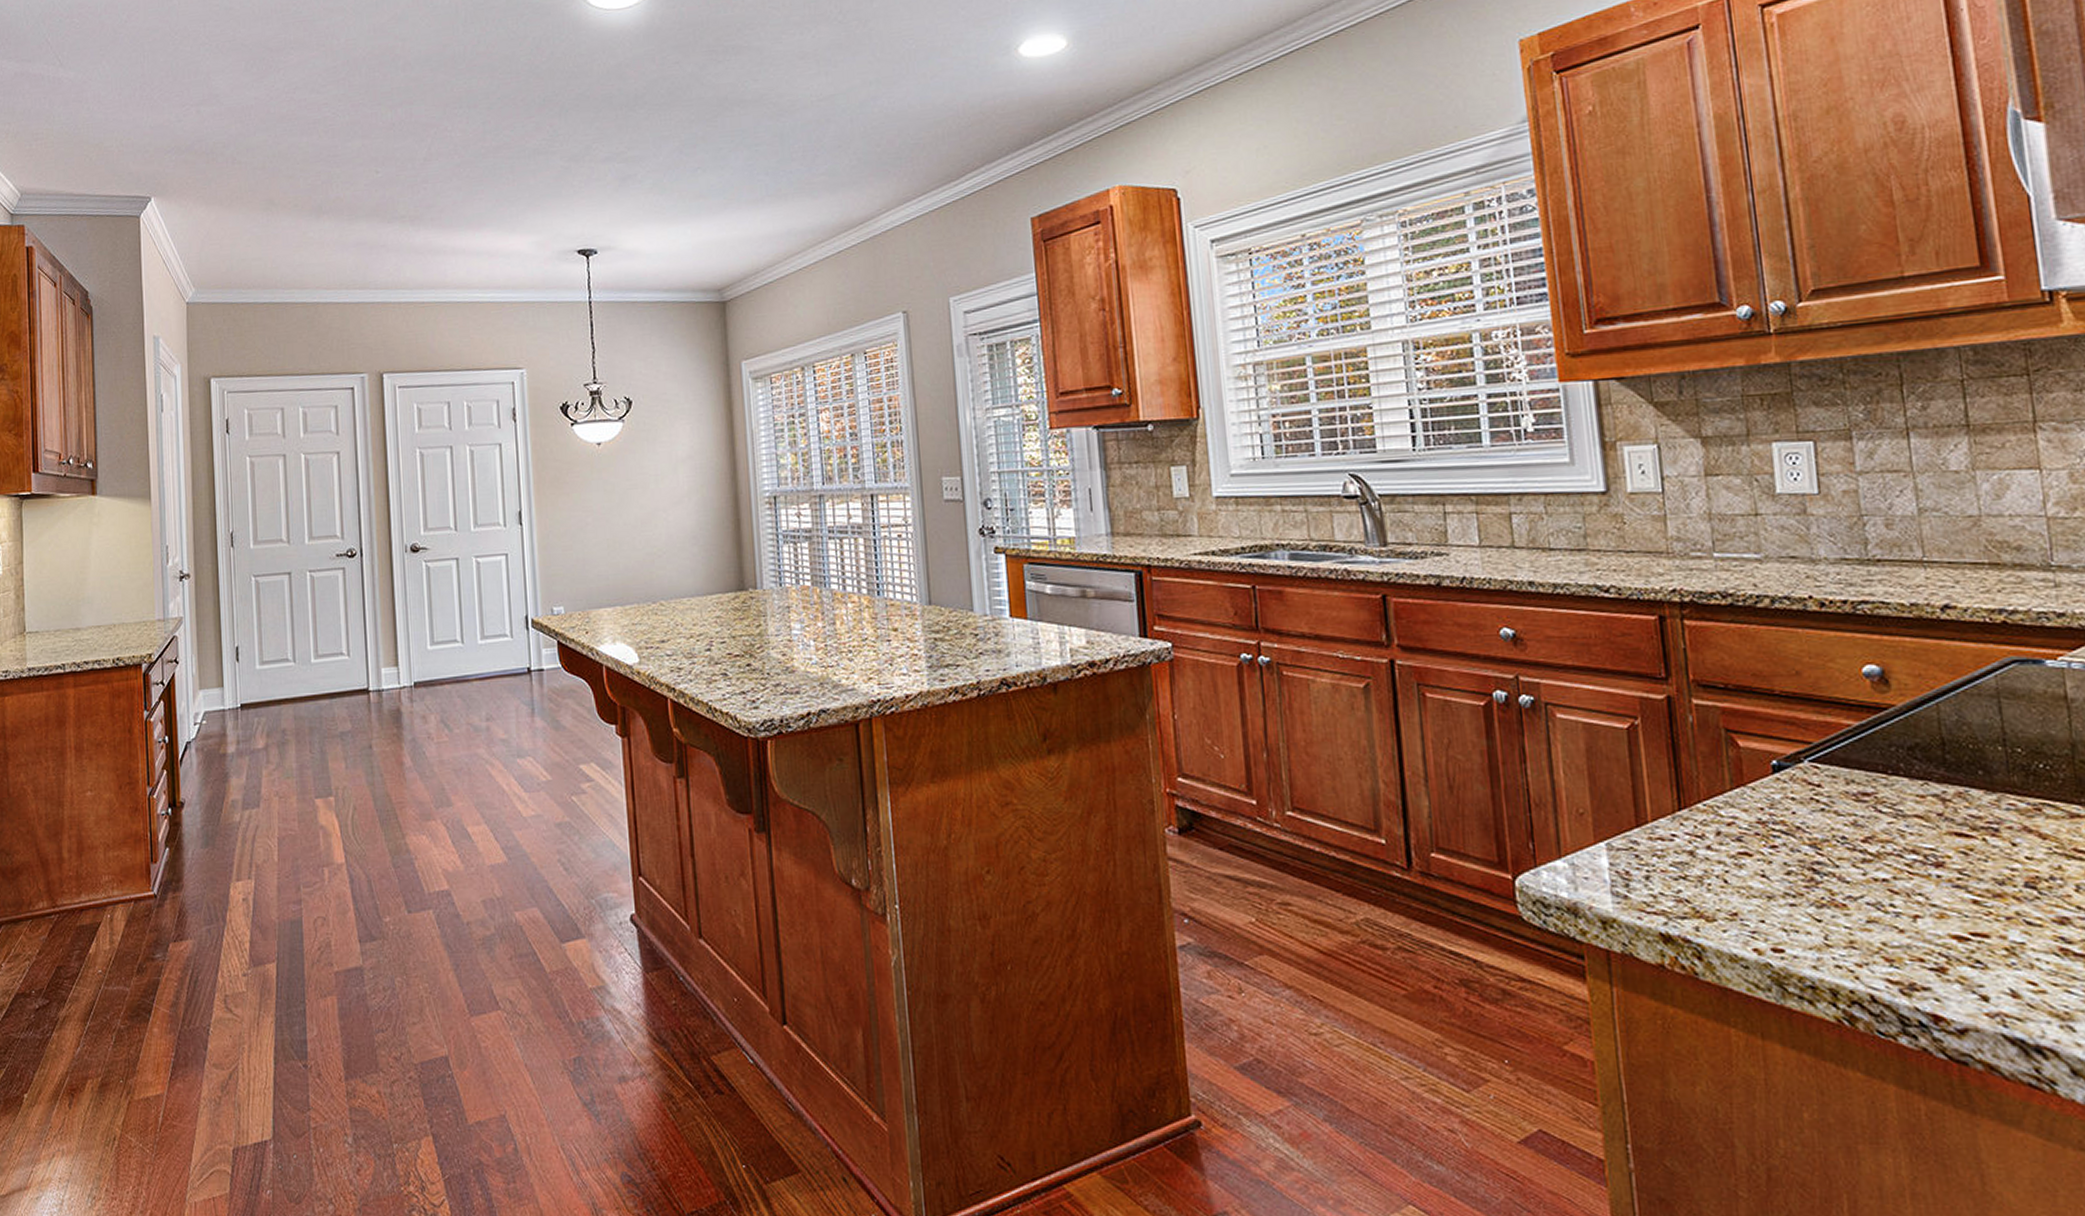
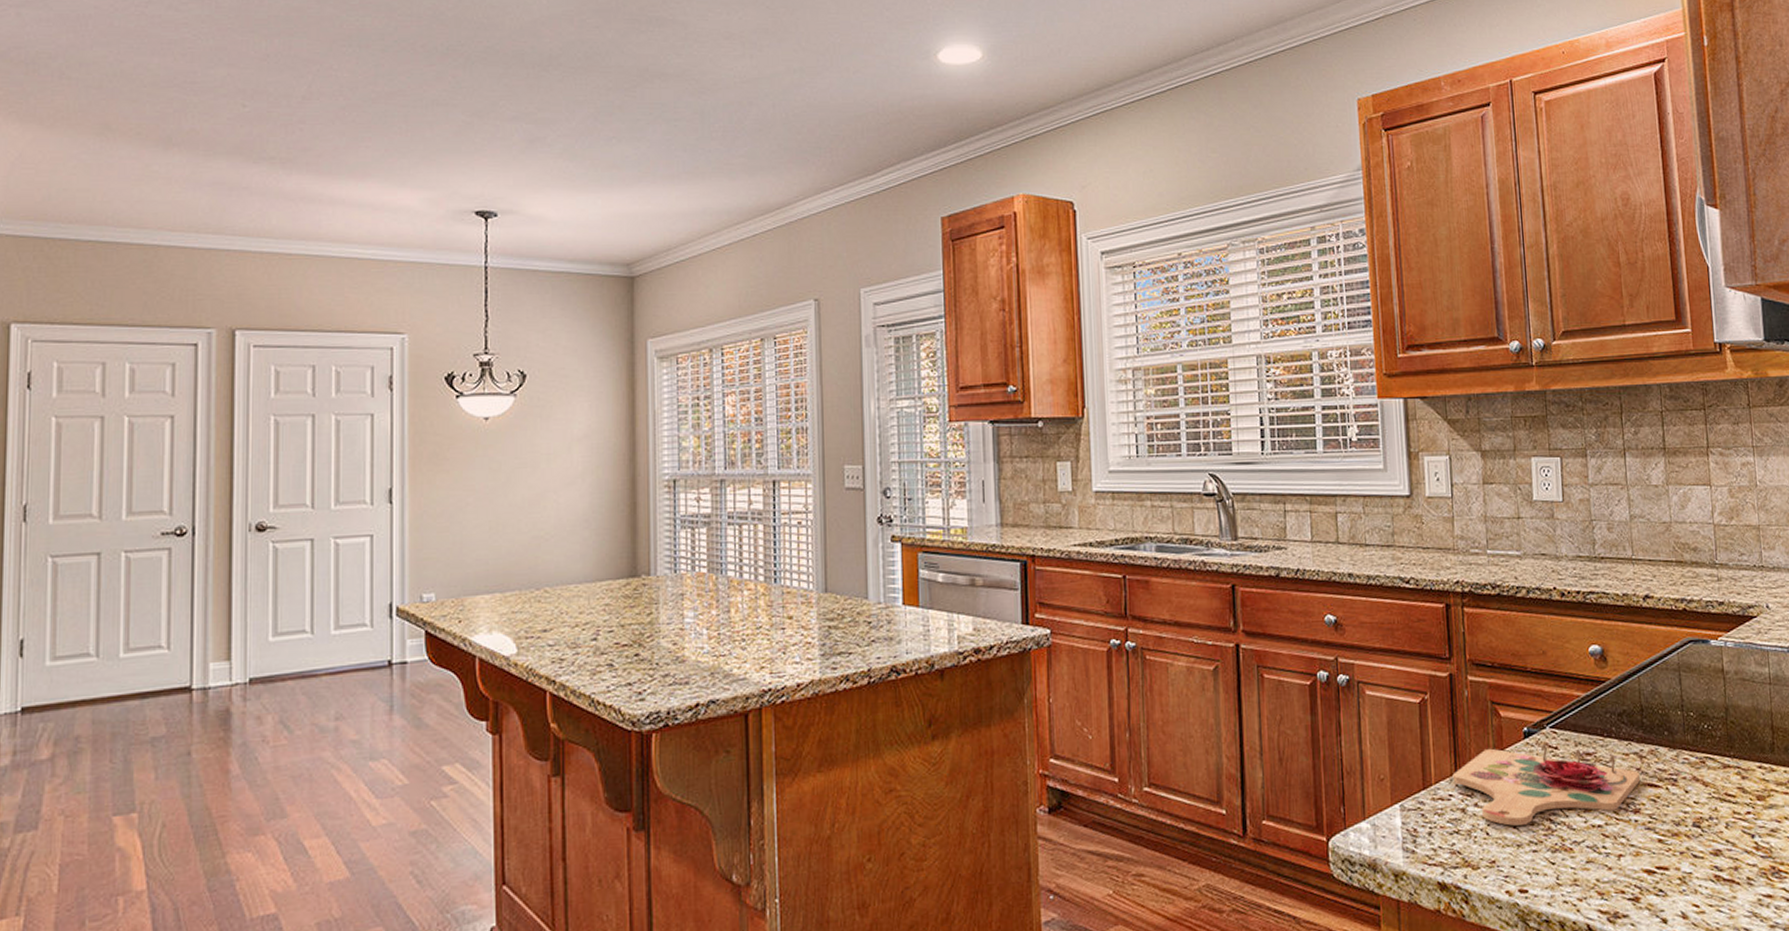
cutting board: none [1675,779,1944,875] -> present [1452,743,1641,826]

